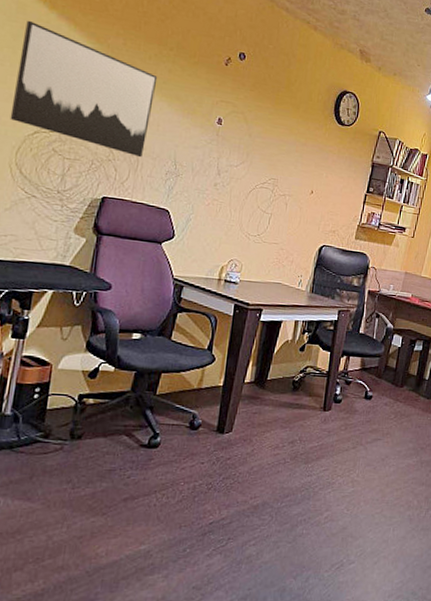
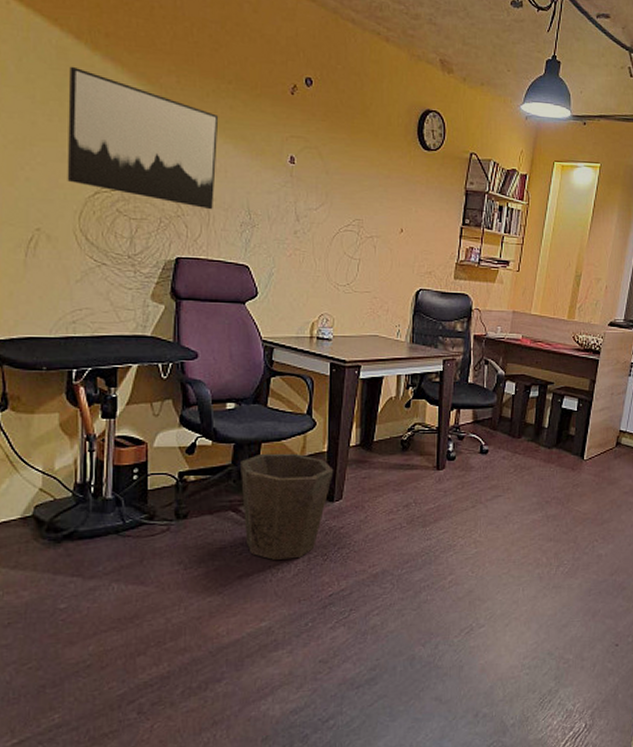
waste bin: none [135,383,227,486] -> present [239,453,334,560]

